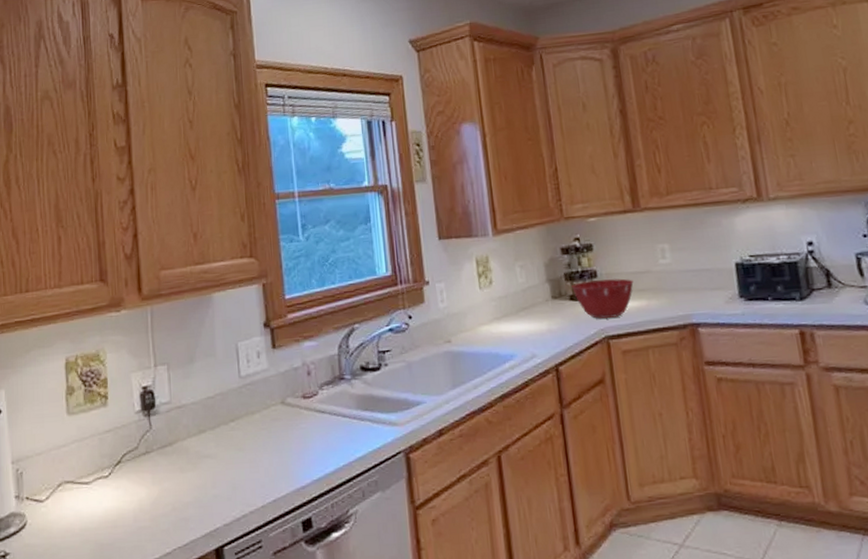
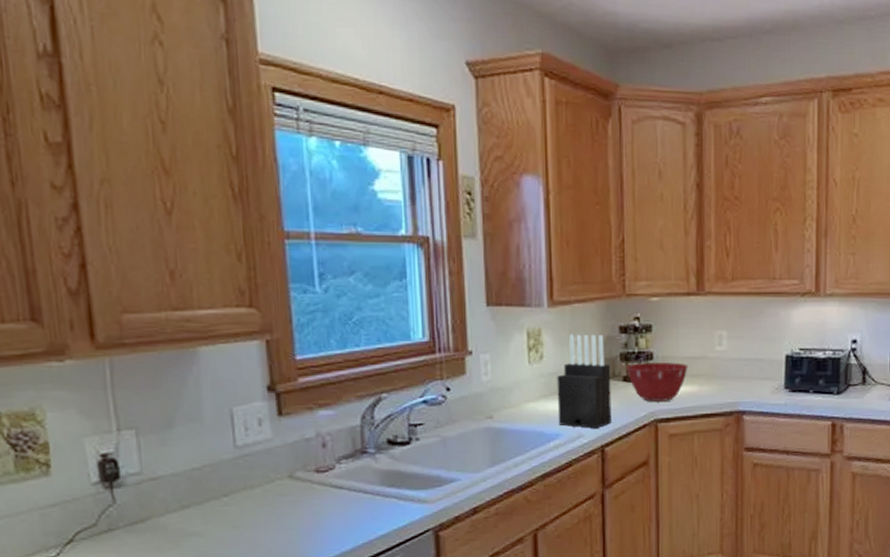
knife block: none [506,257,563,349] -> present [557,334,612,429]

